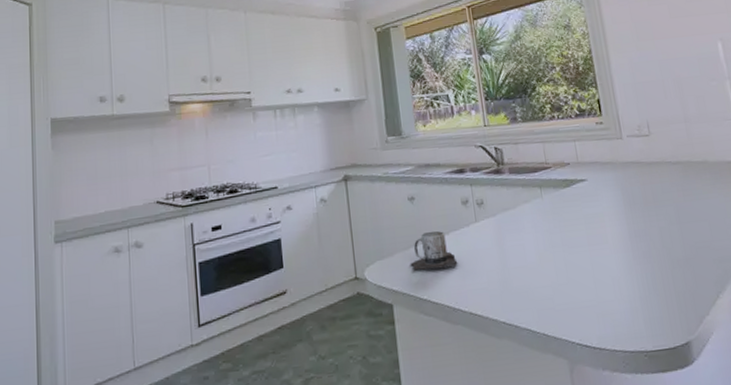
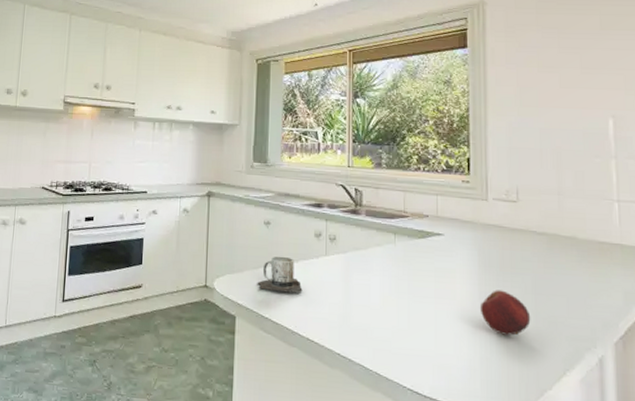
apple: none [631,225,680,270] -> present [479,290,531,336]

